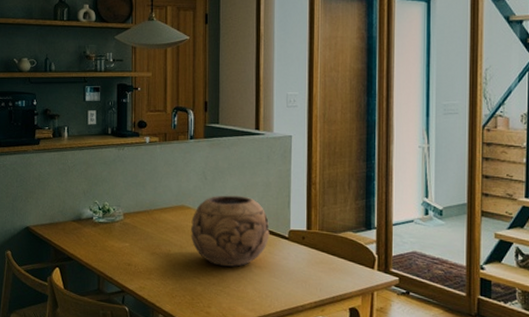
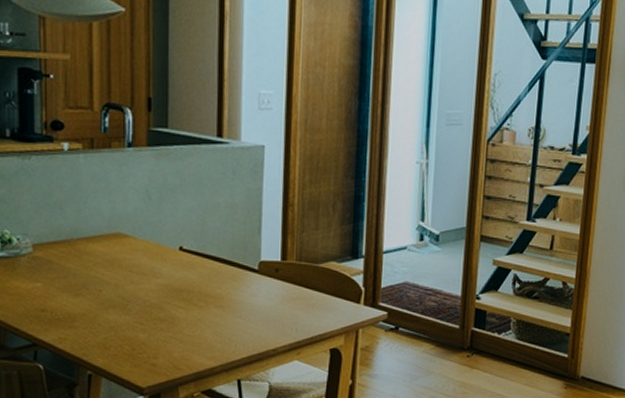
decorative bowl: present [191,195,270,267] -> none [130,219,235,308]

